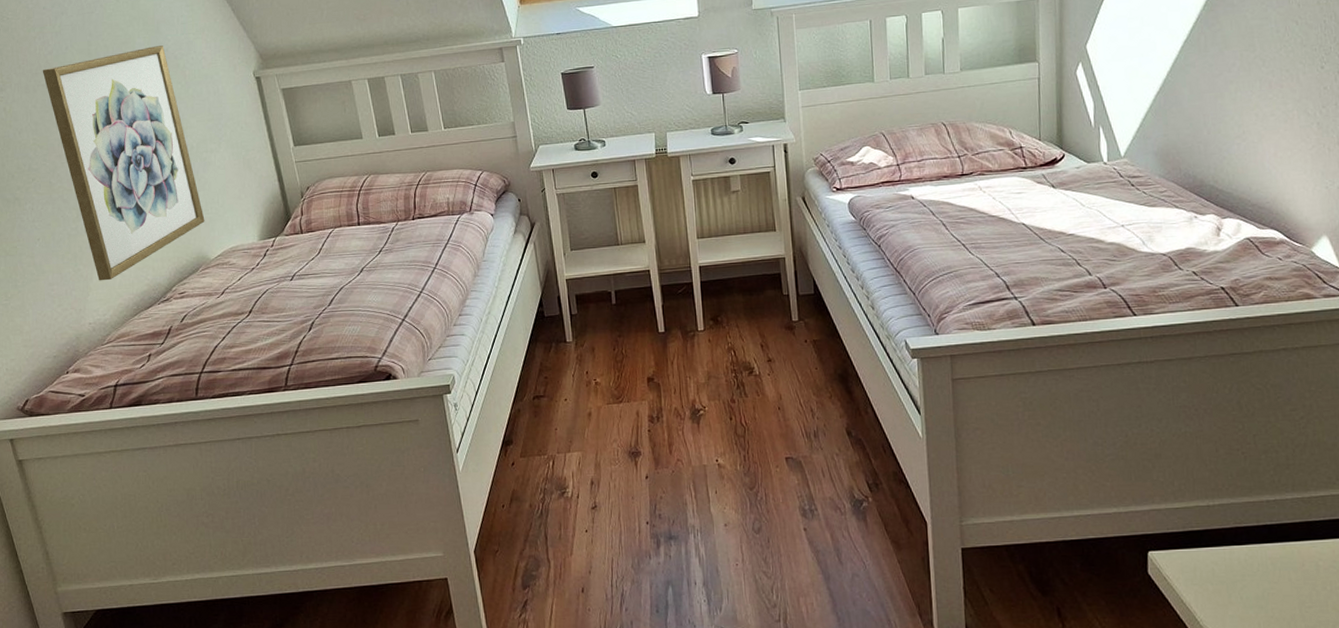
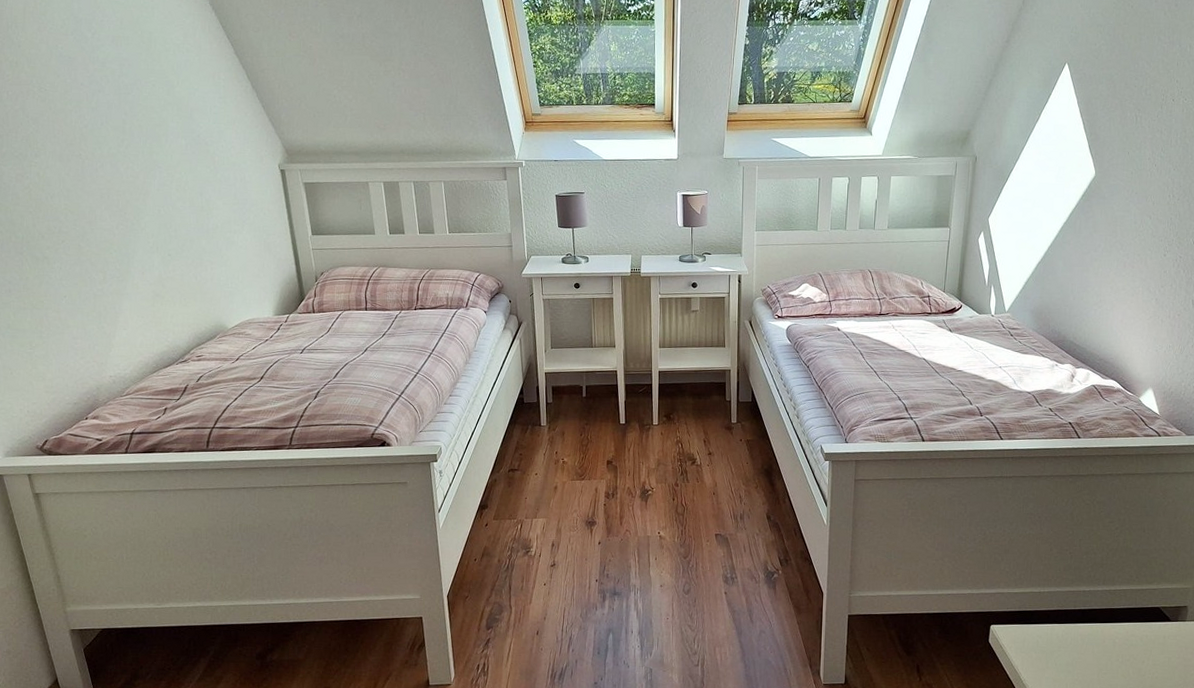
wall art: present [42,45,205,281] -> none [77,131,225,339]

